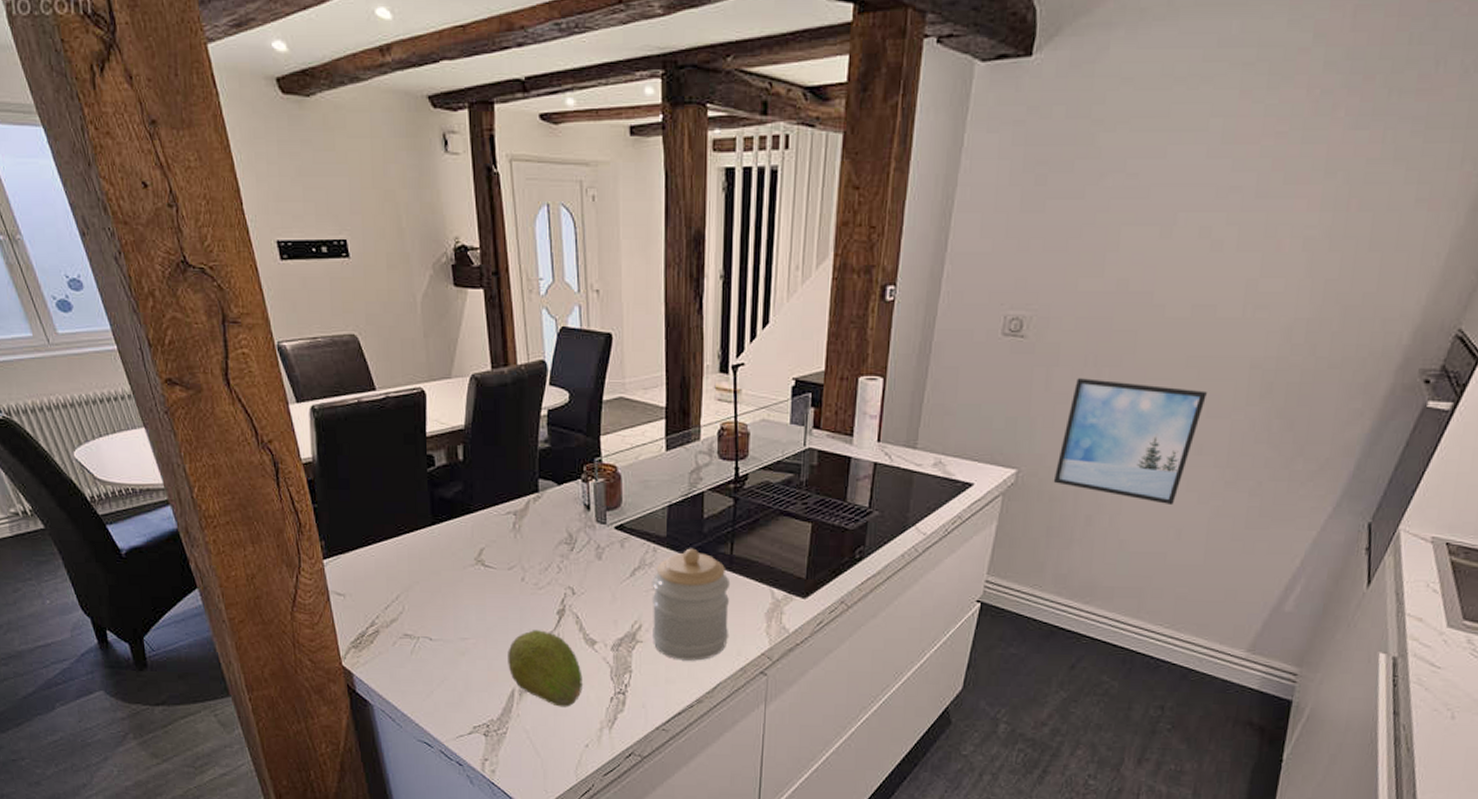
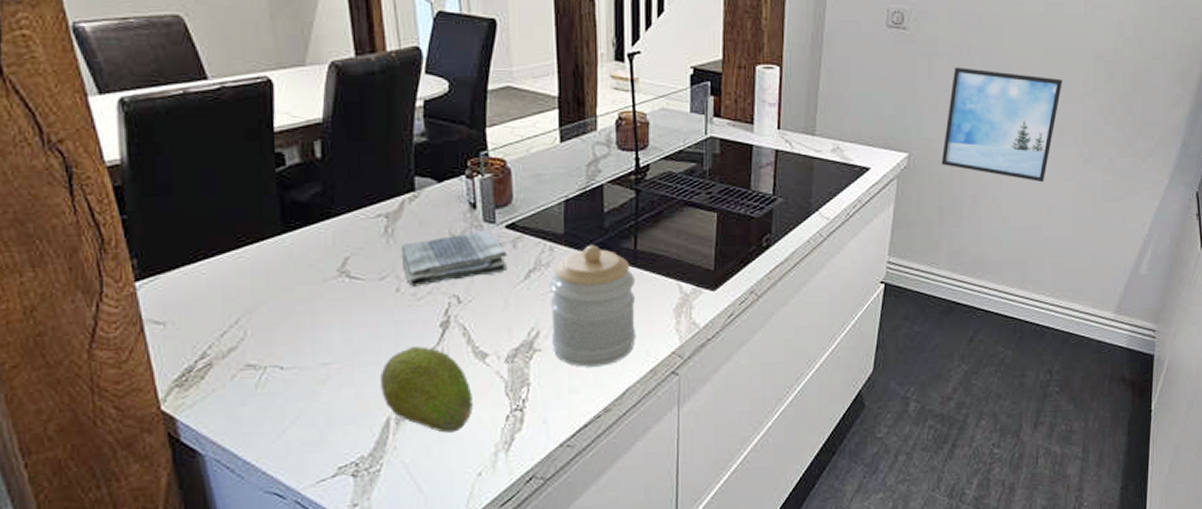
dish towel: none [526,530,615,577] -> present [400,230,507,287]

